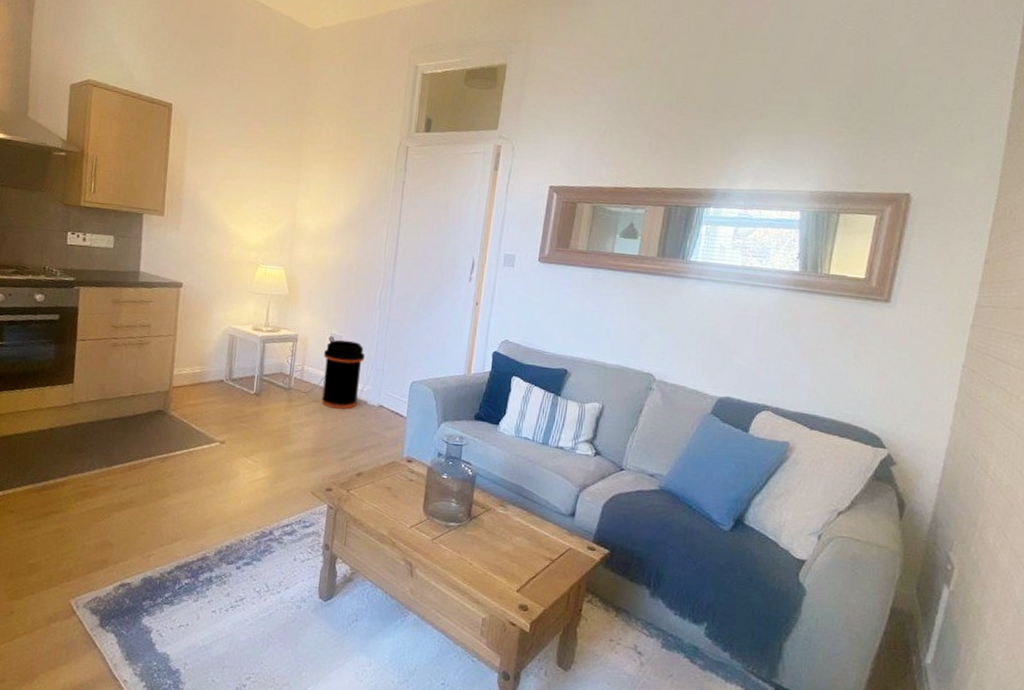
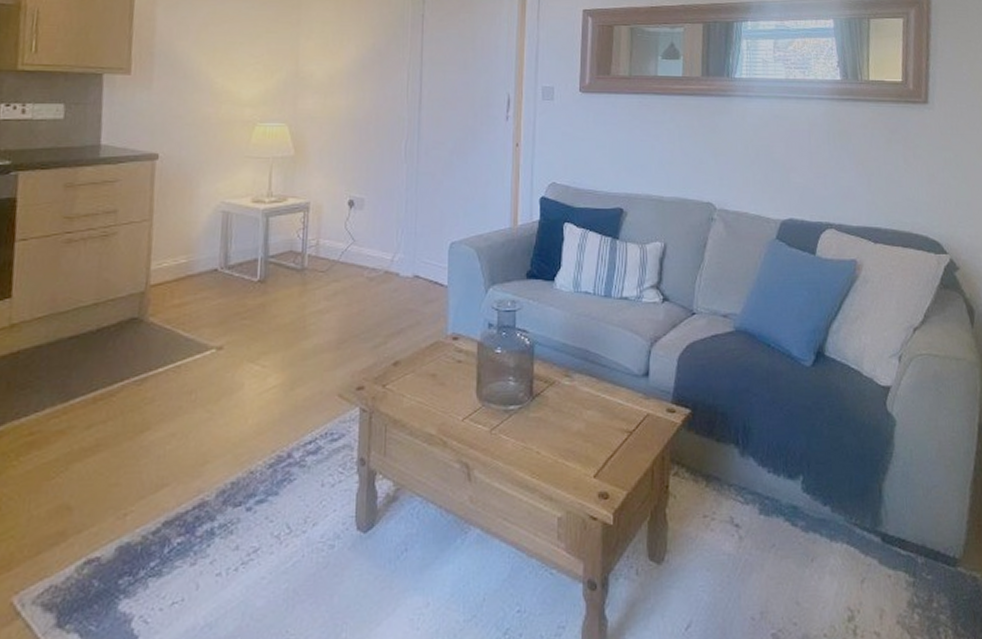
trash can: present [321,339,366,410] -> none [343,202,394,287]

